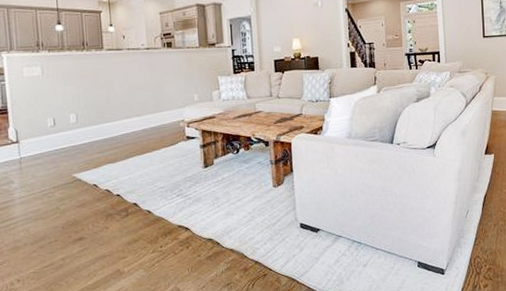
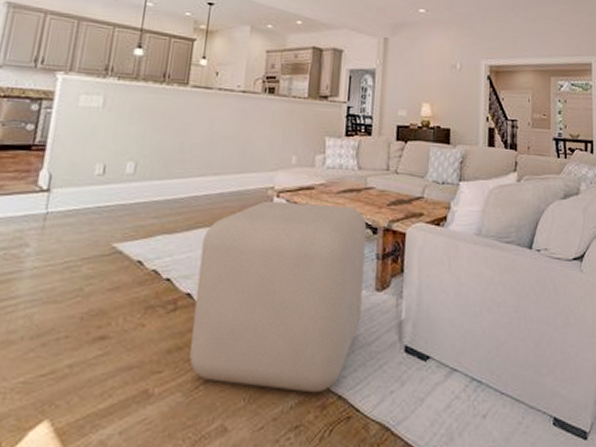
cube: none [137,128,265,262] -> present [189,200,367,393]

